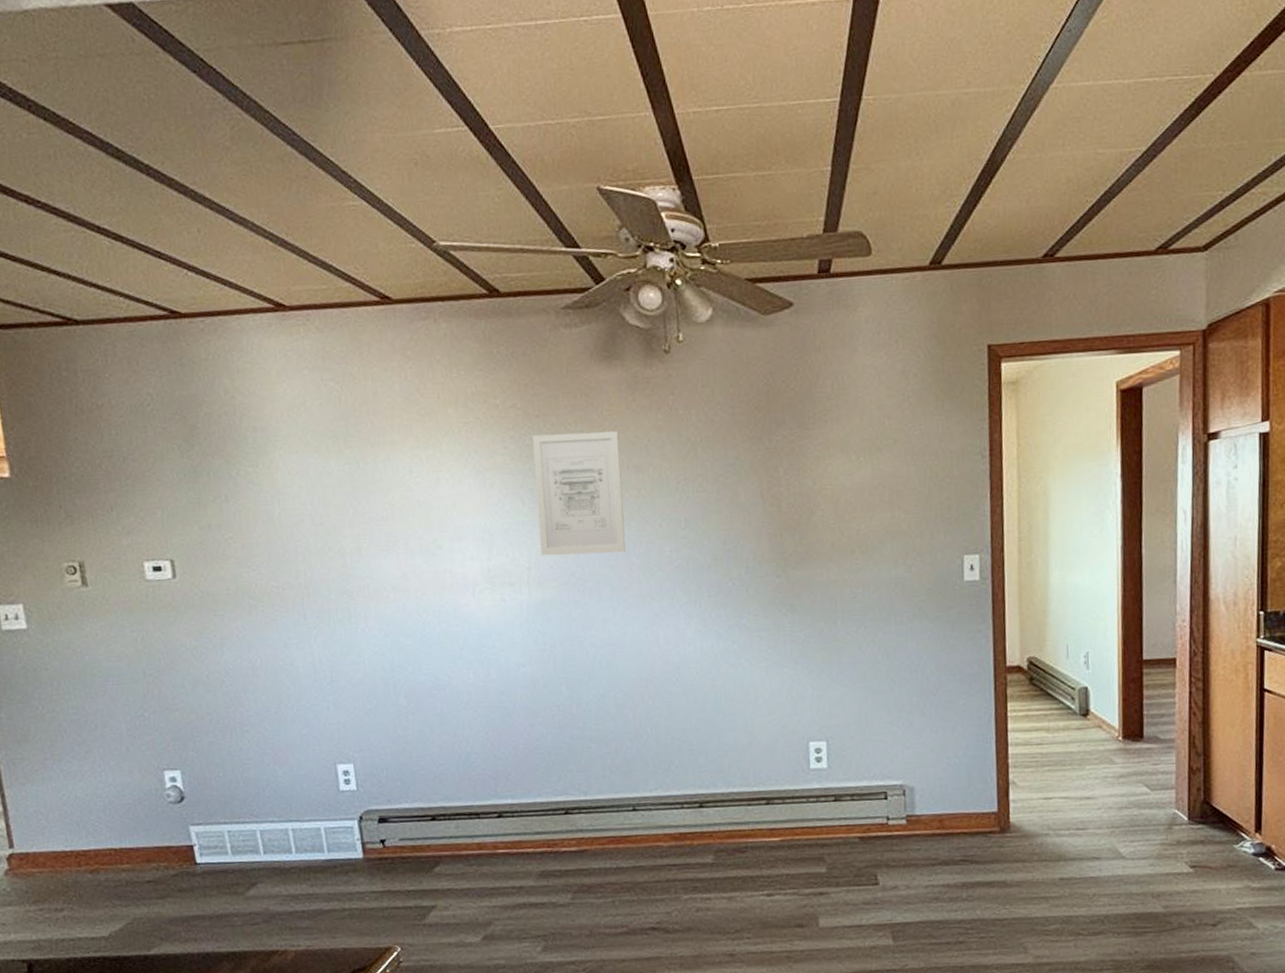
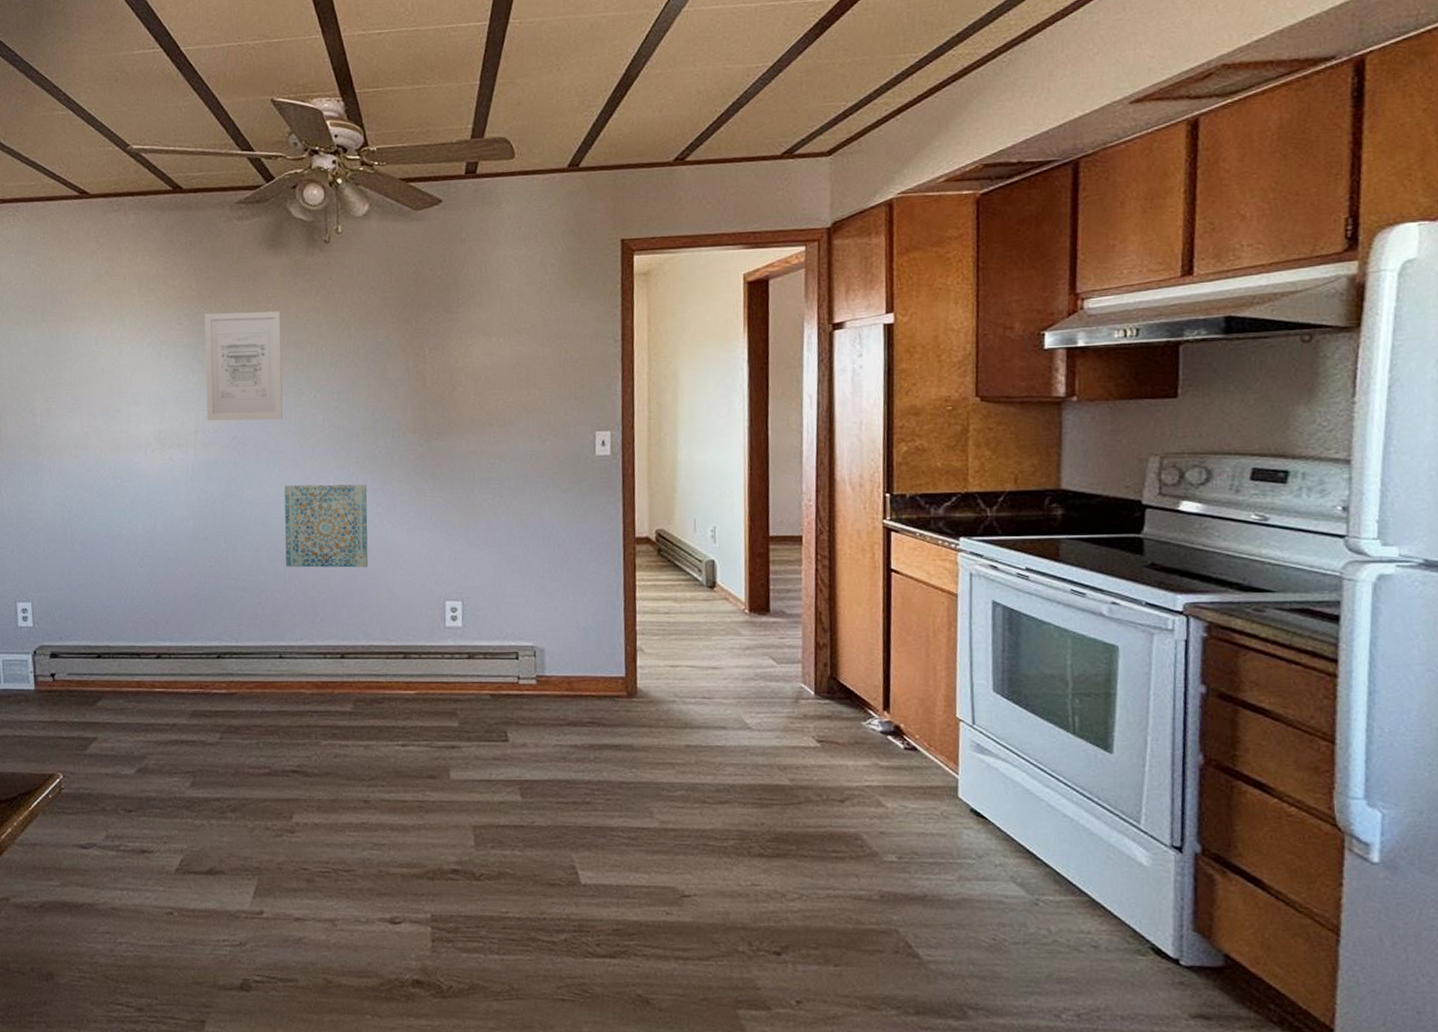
wall art: none [630,619,726,713] -> present [283,484,369,568]

